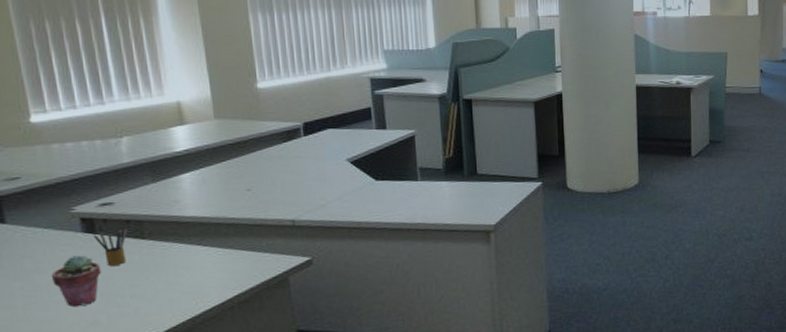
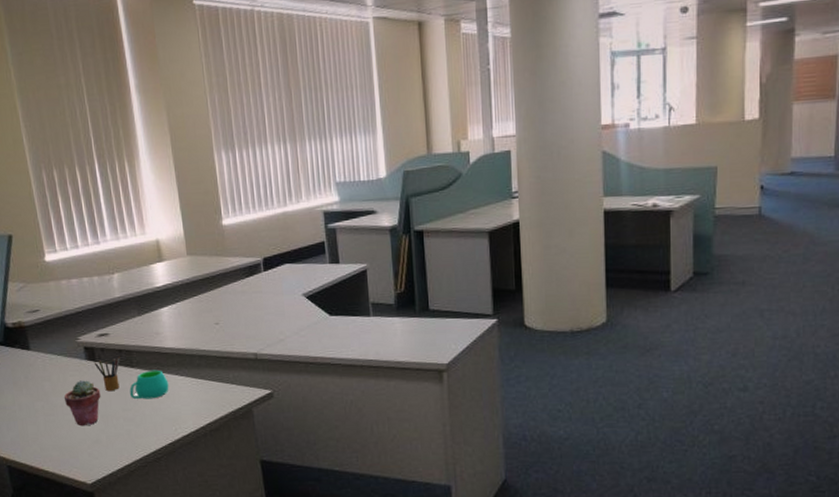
mug: none [139,240,189,274] -> present [129,370,169,400]

